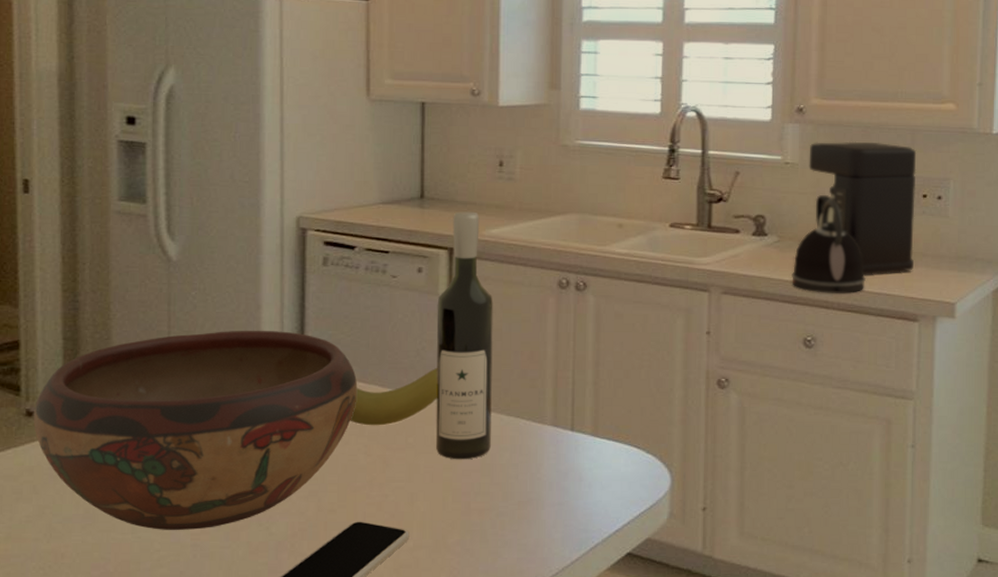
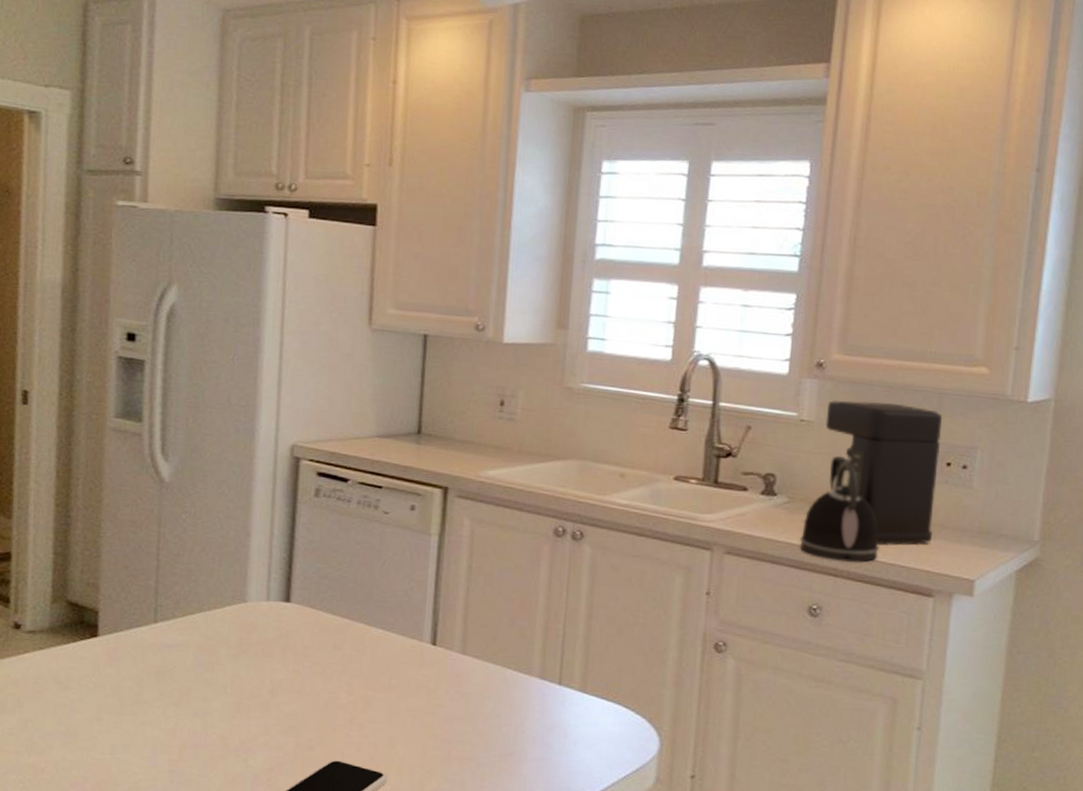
decorative bowl: present [34,330,358,530] -> none [21,556,344,756]
banana: present [350,368,438,426] -> none [333,610,426,665]
bottle: present [435,211,493,460] -> none [418,450,486,706]

